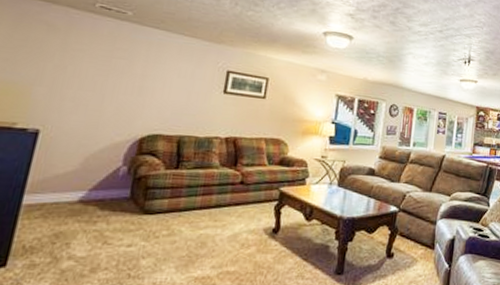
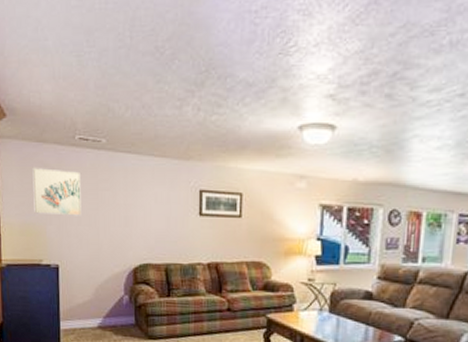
wall art: none [19,24,94,81] -> present [32,167,82,216]

